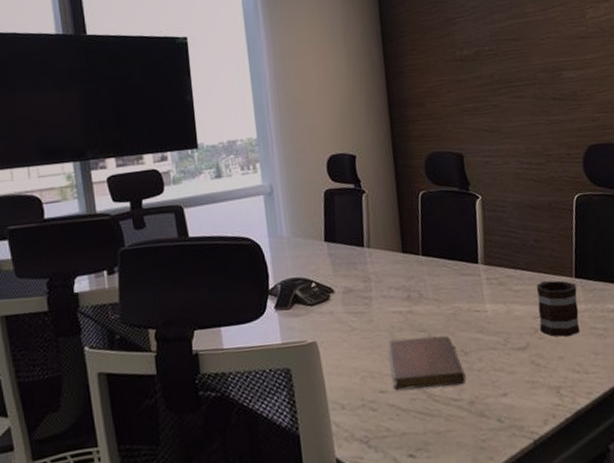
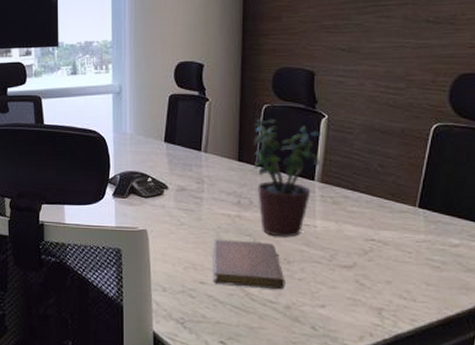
potted plant: none [414,205,481,328] -> present [253,119,321,237]
mug: present [537,280,580,337] -> none [371,206,418,263]

